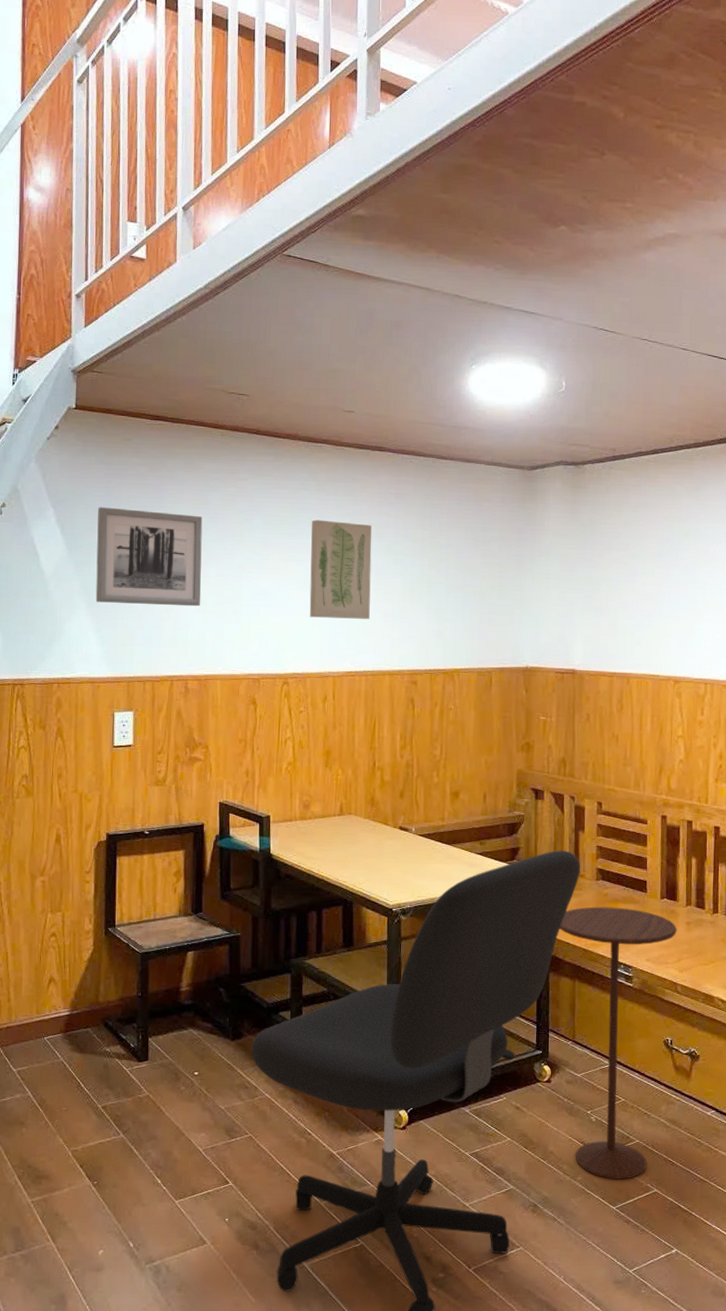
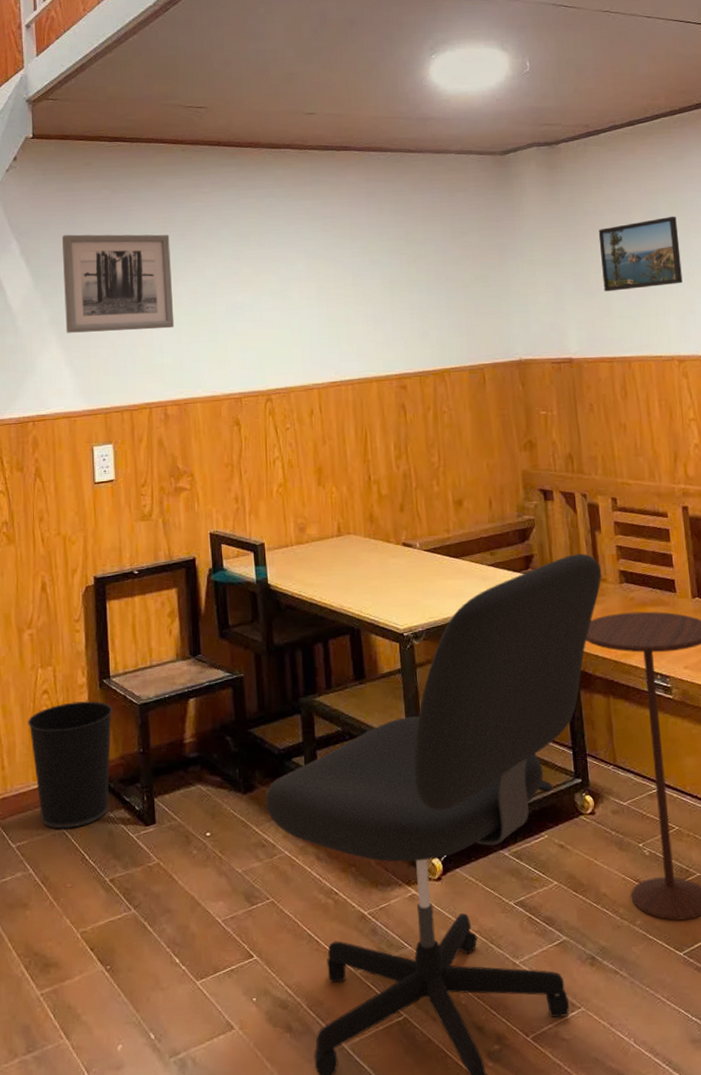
wastebasket: none [34,946,116,1059] -> present [27,701,113,829]
wall art: present [309,519,372,619] -> none [281,226,350,328]
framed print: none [612,544,688,611] -> present [598,216,683,292]

